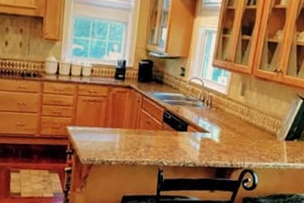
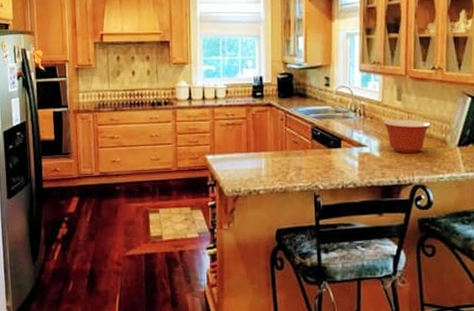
mixing bowl: none [225,111,266,143] -> present [382,119,431,154]

